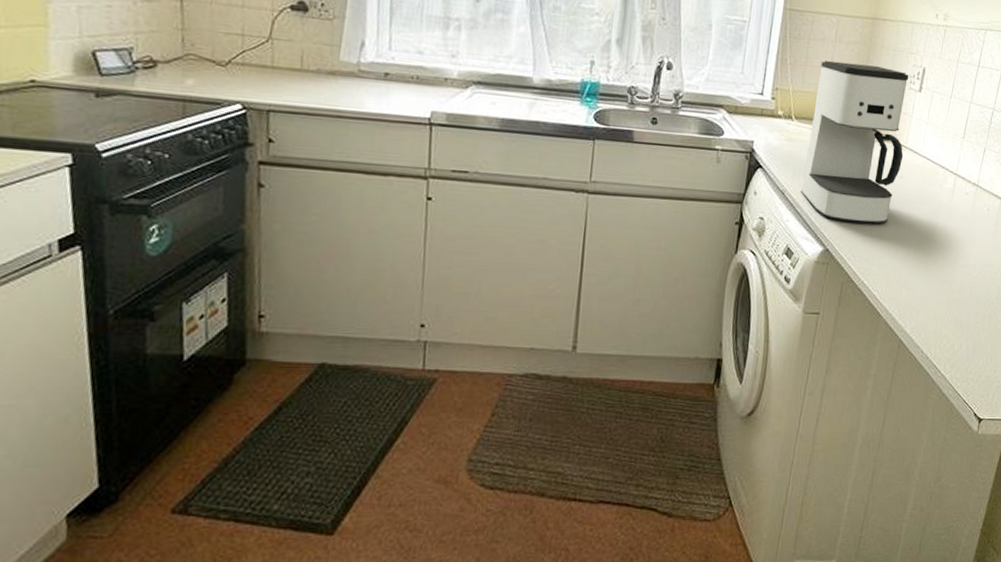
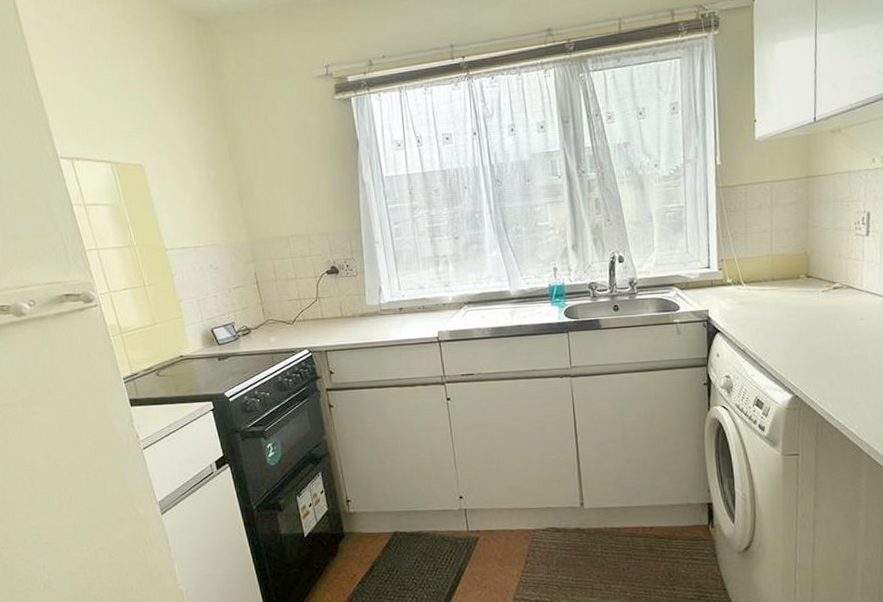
coffee maker: present [801,60,909,225] -> none [761,220,861,369]

